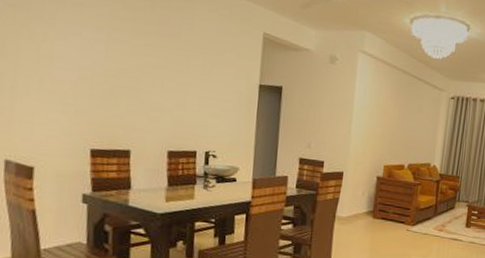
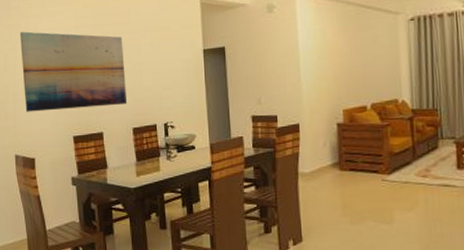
wall art: none [27,16,169,124] -> present [20,31,128,112]

